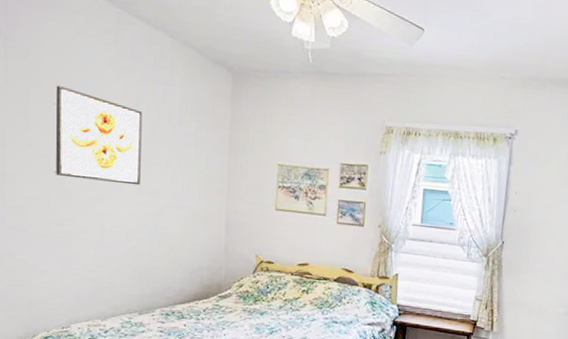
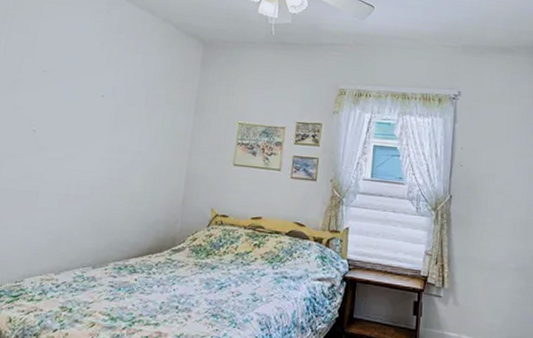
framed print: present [55,85,142,186] -> none [35,55,120,143]

